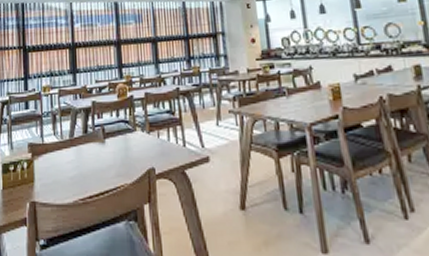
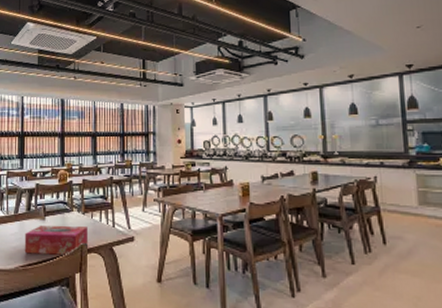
tissue box: none [82,148,157,184] -> present [24,225,89,255]

